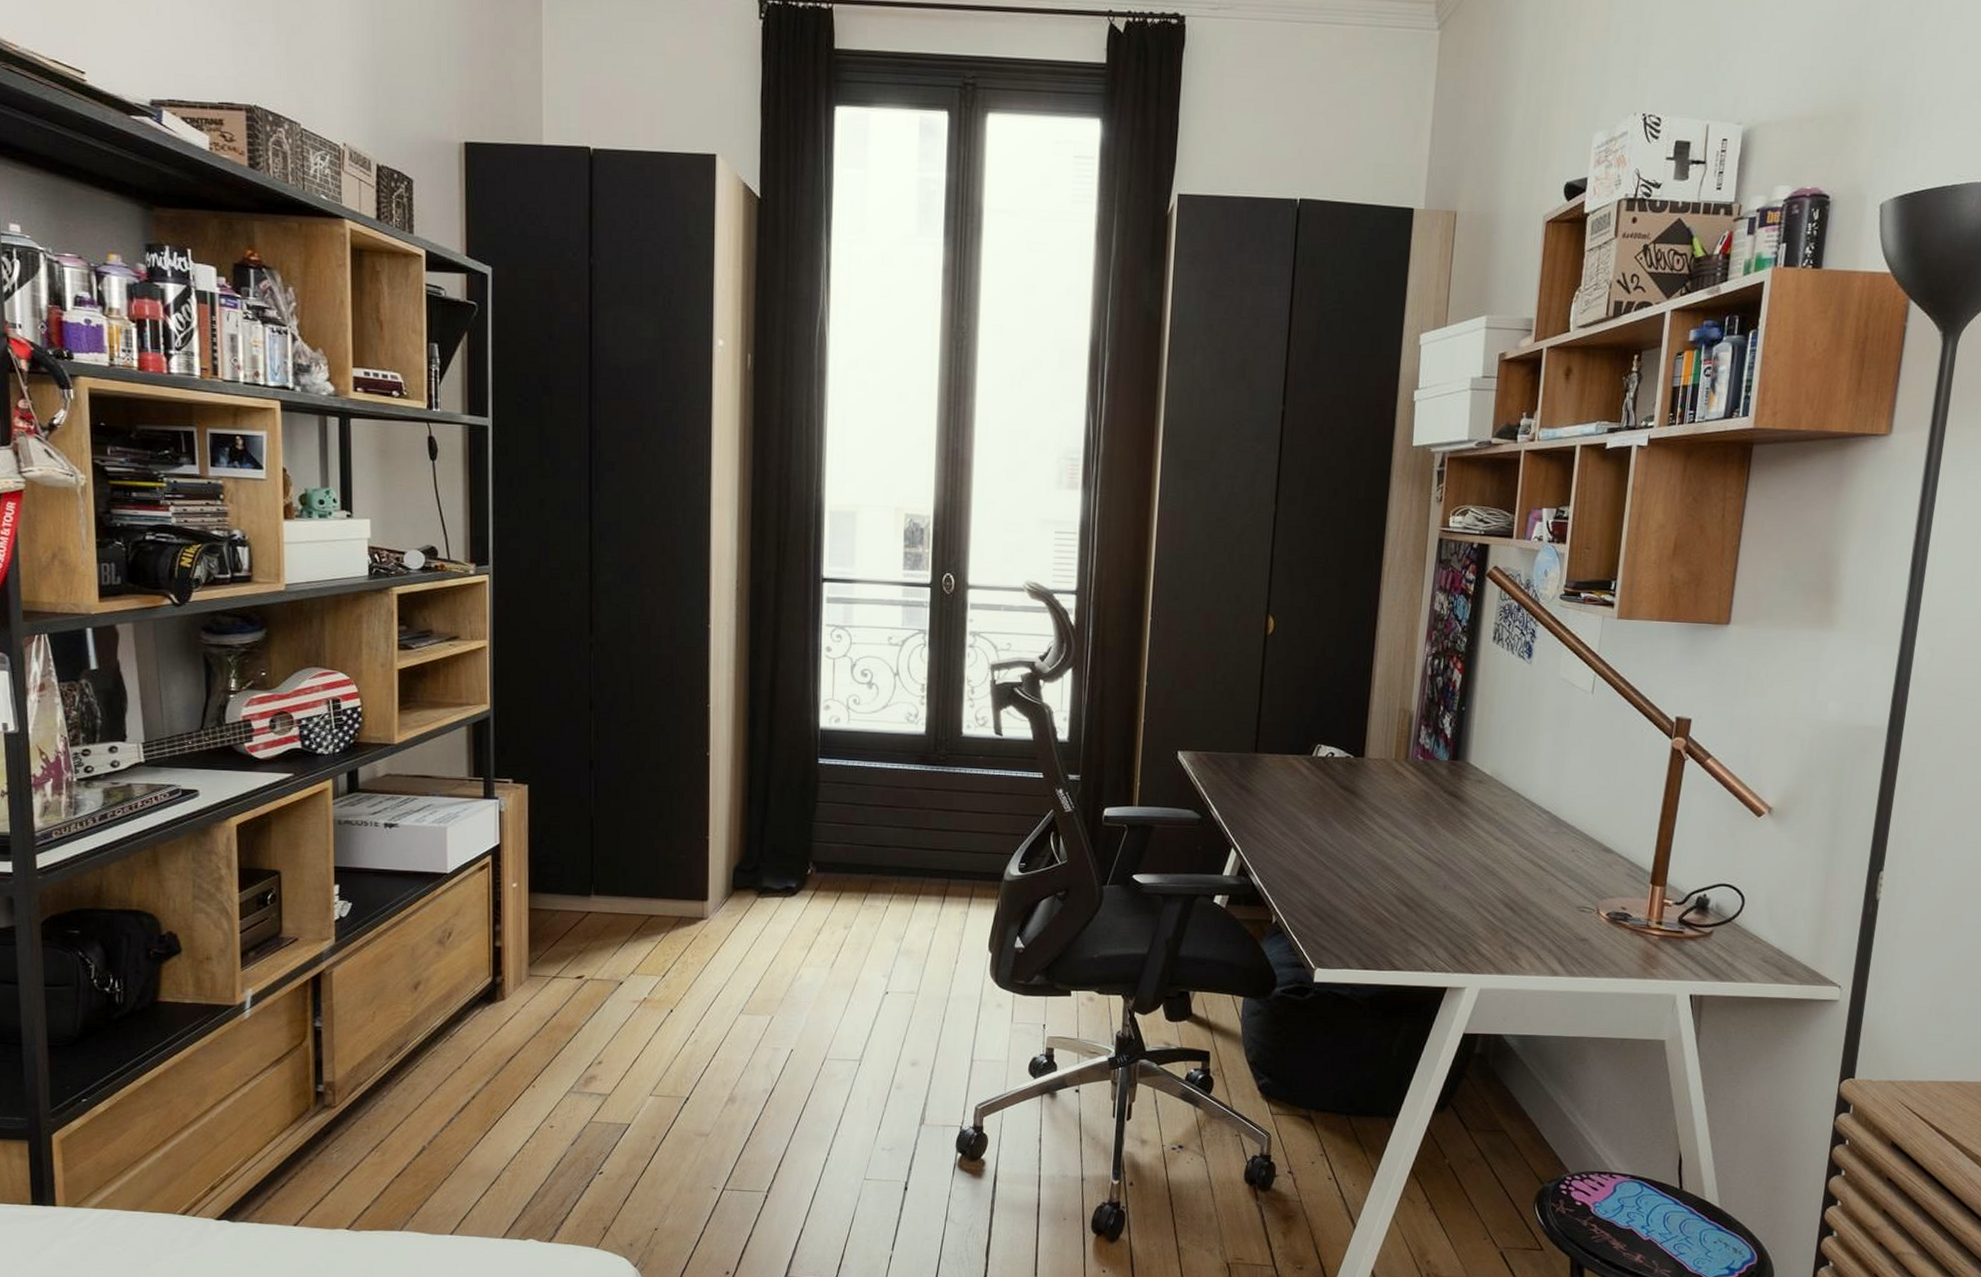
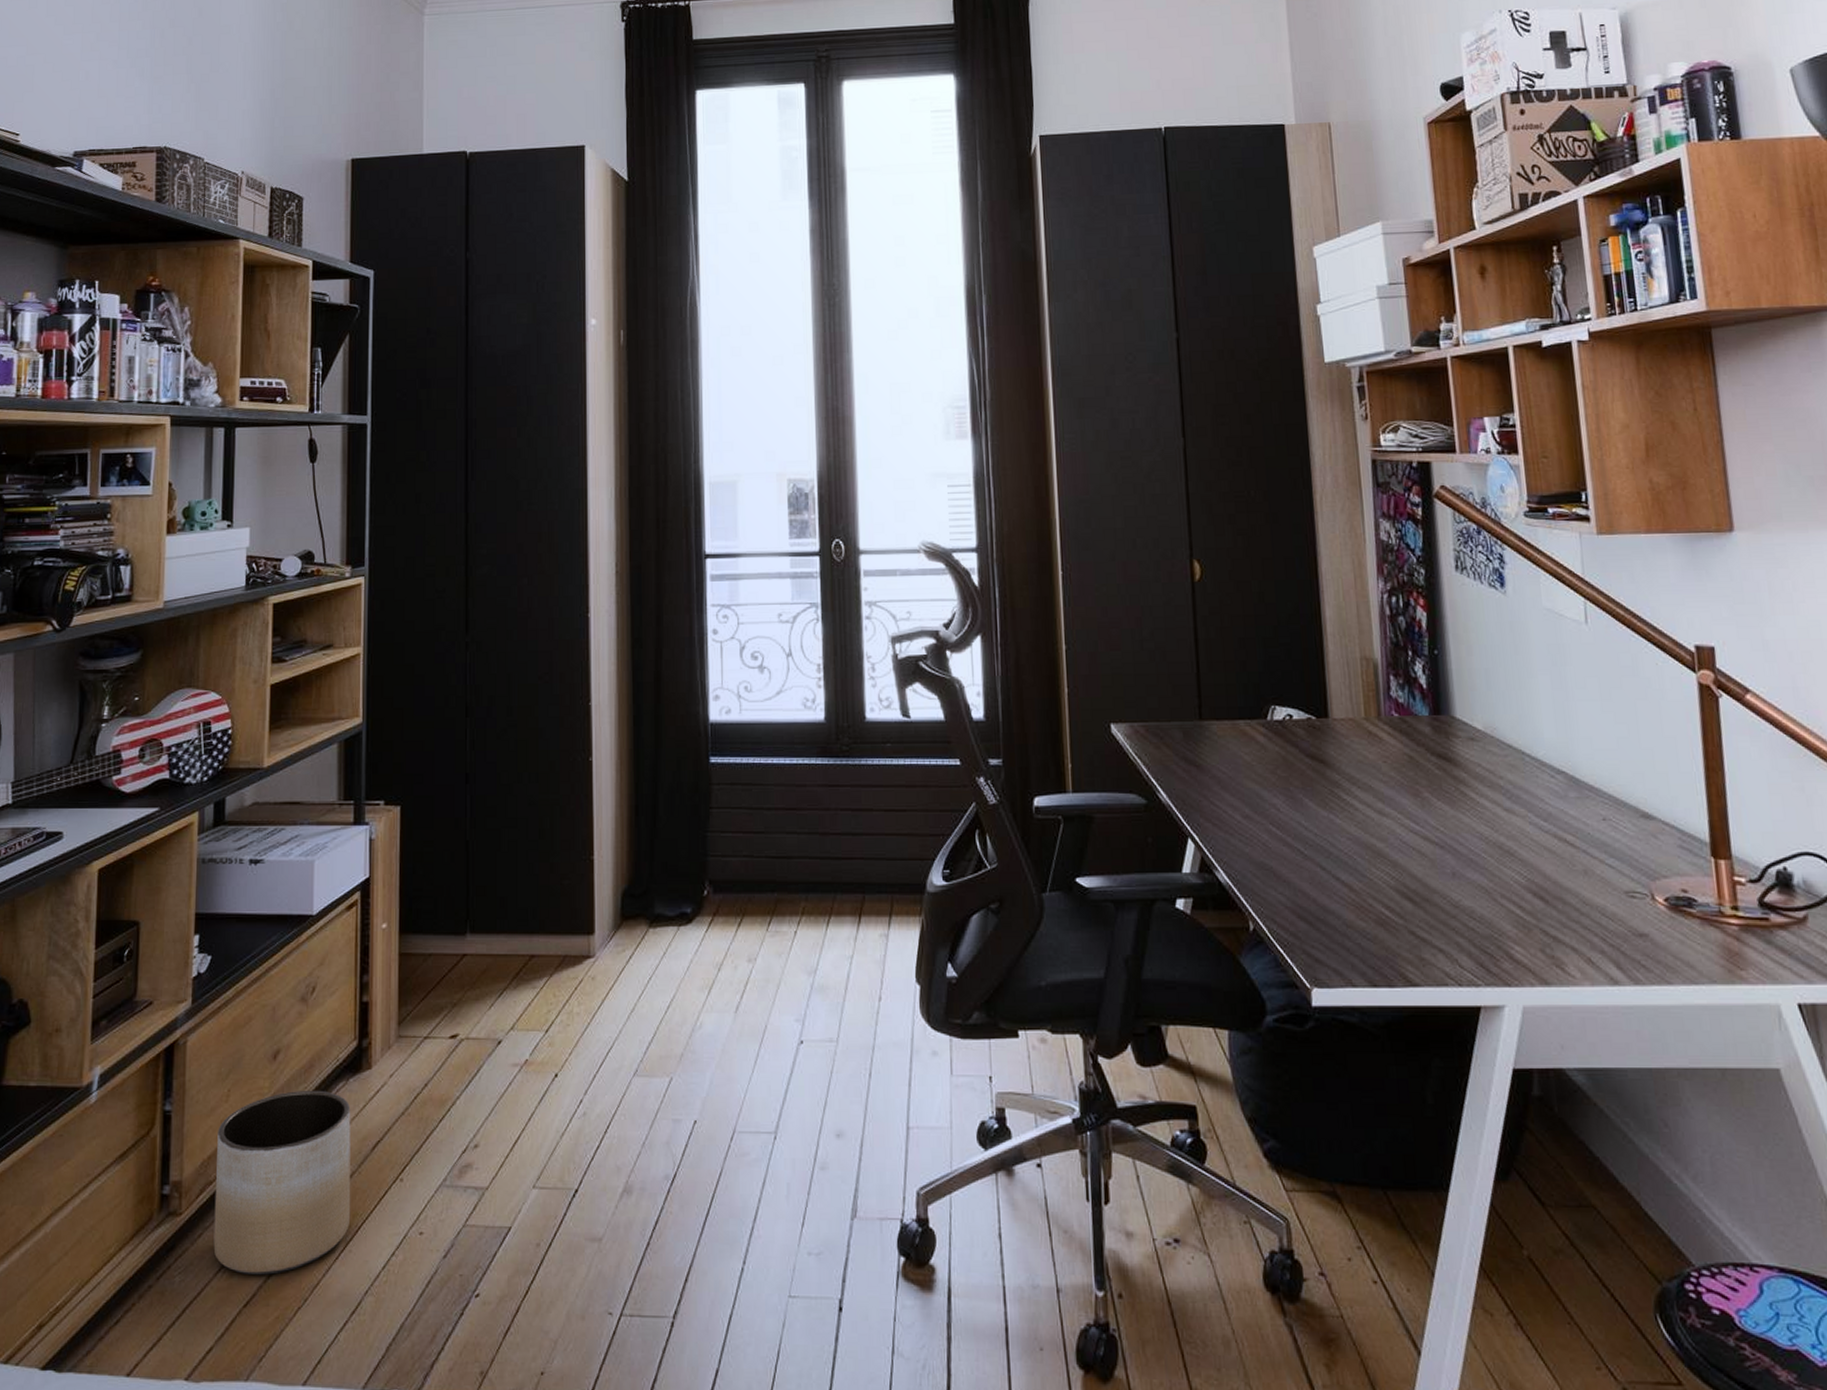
planter: none [365,1014,489,1154] -> present [213,1090,351,1275]

